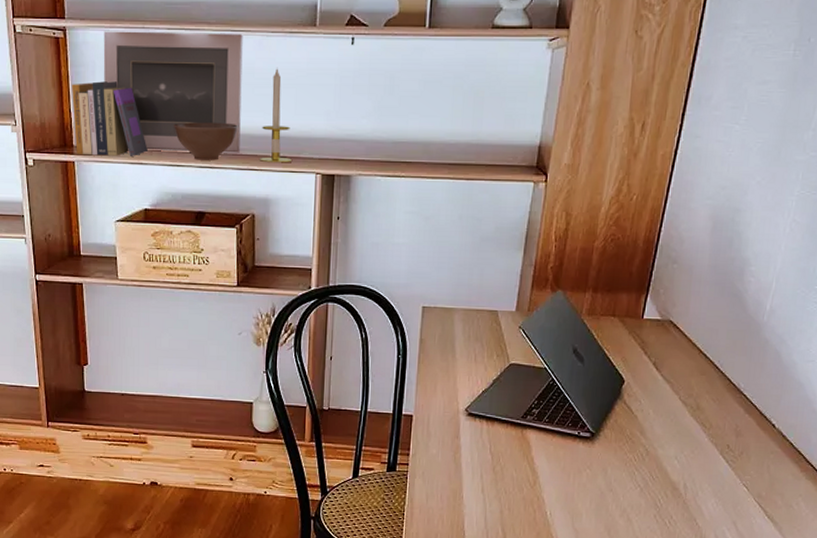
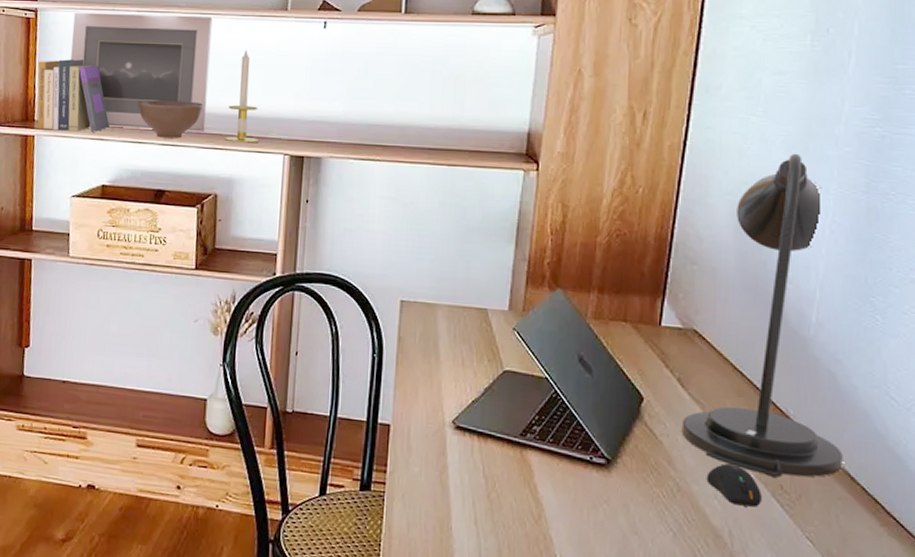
desk lamp: none [653,159,787,439] -> present [681,153,843,478]
computer mouse: none [670,431,712,464] -> present [706,463,761,507]

